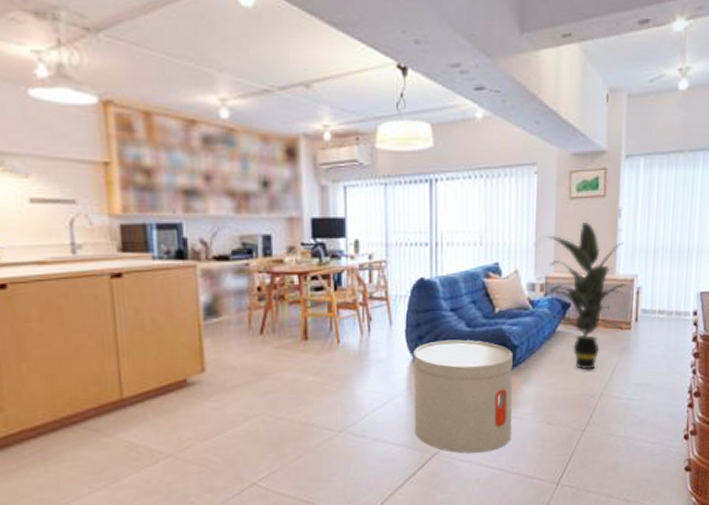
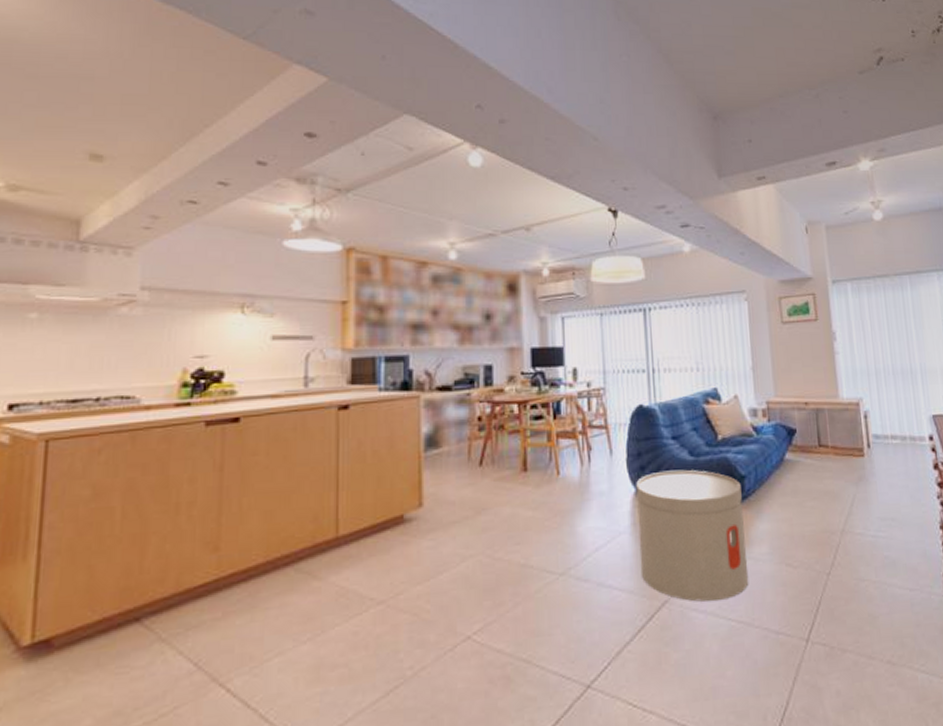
indoor plant: present [541,221,633,371] -> none [762,345,859,503]

